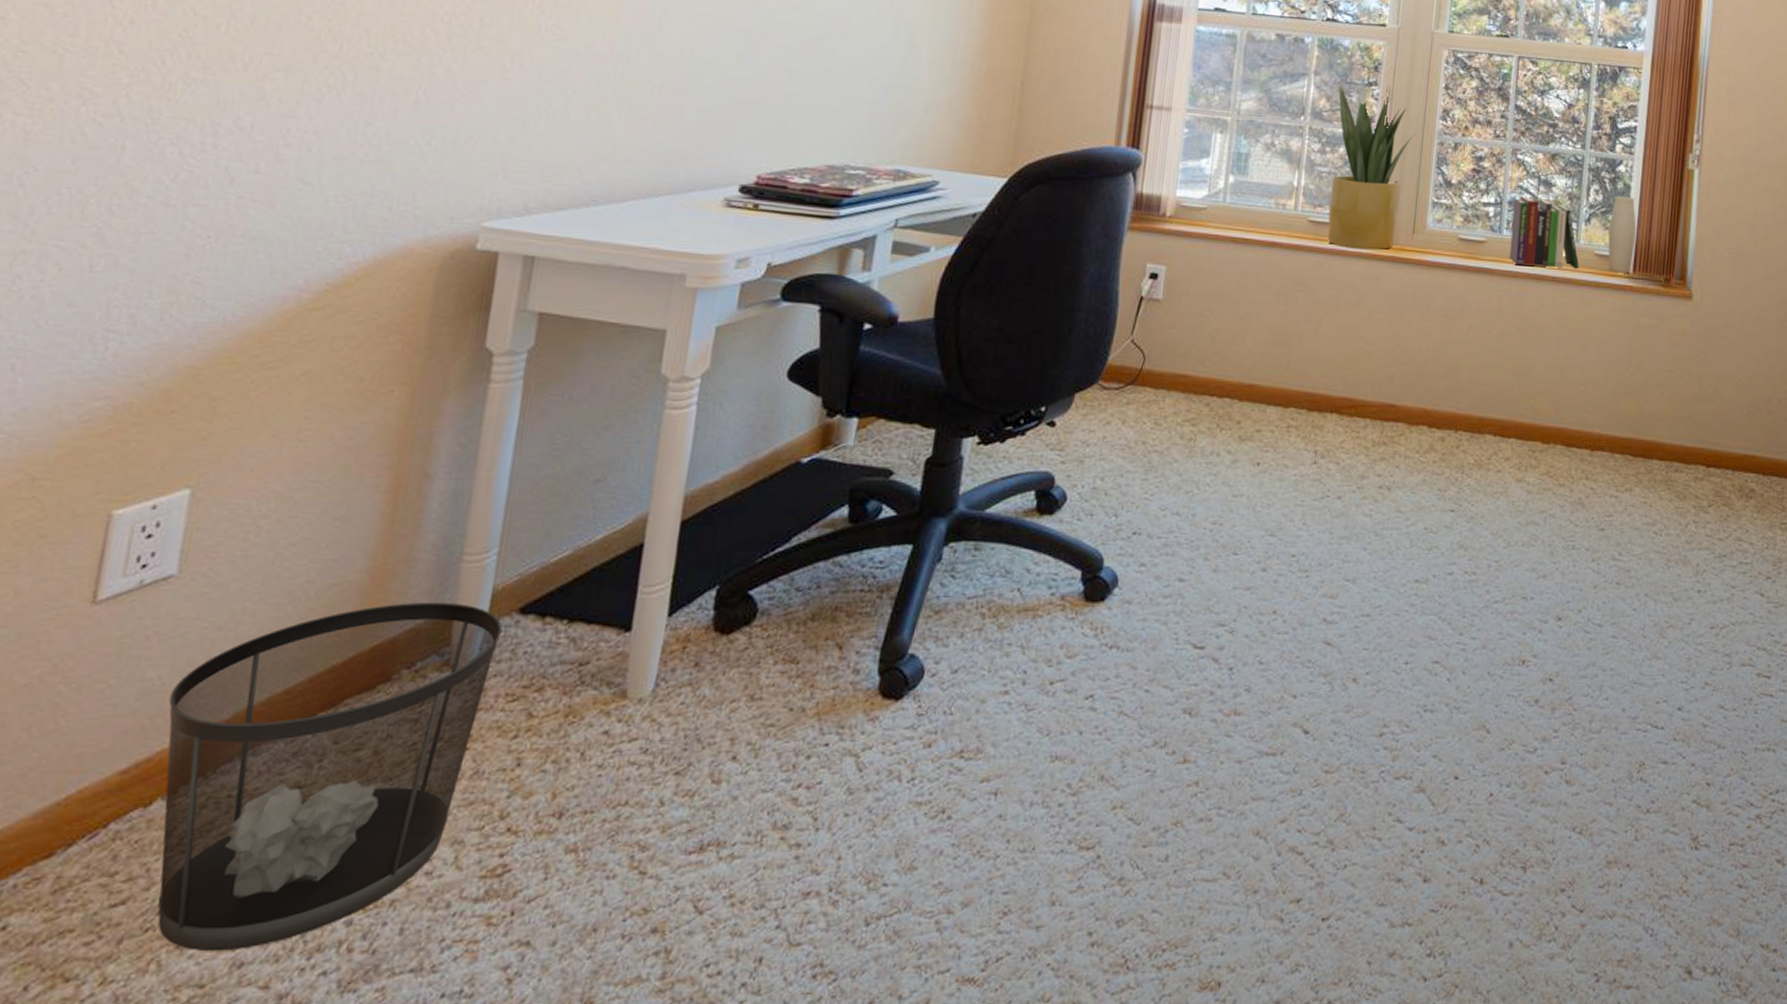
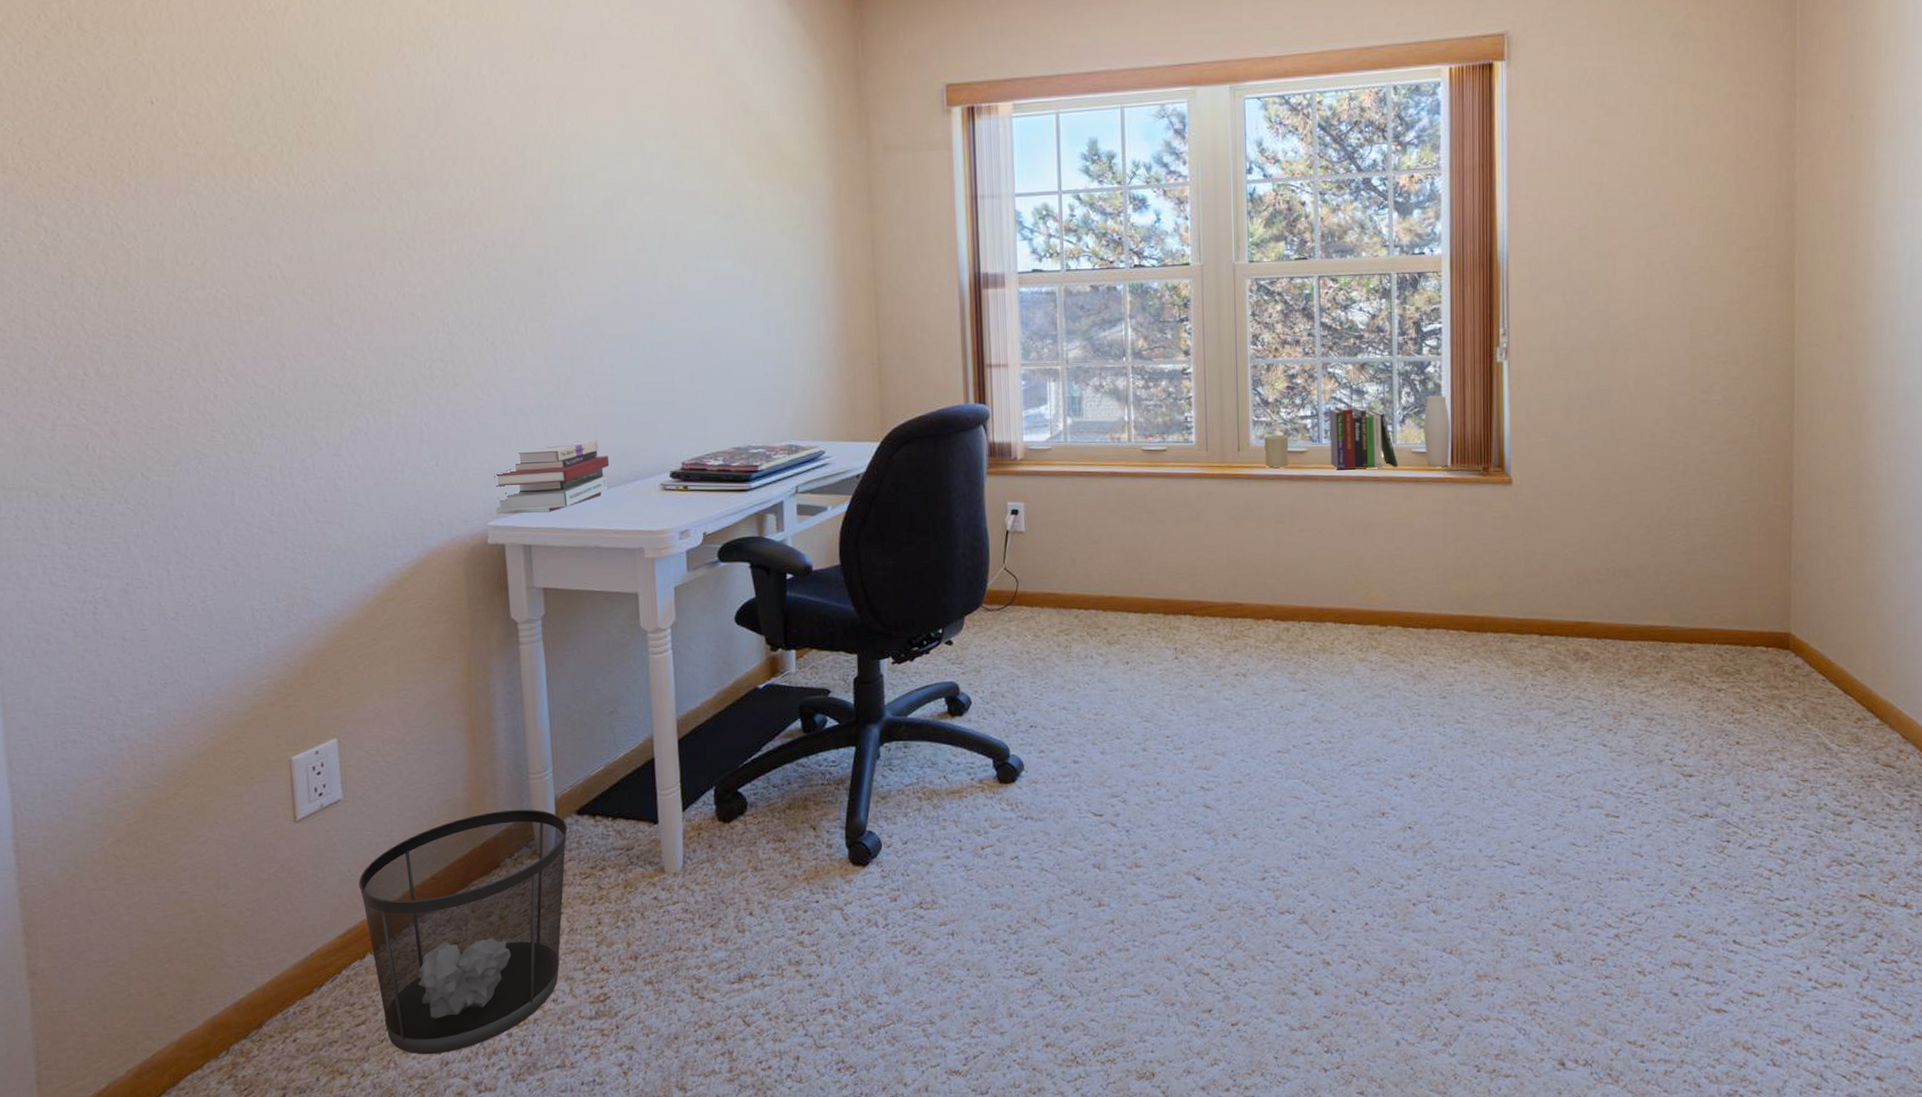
books: none [497,133,664,218] -> present [494,440,610,514]
planter: present [1327,84,1417,251] -> none [1153,319,1231,471]
candle: none [1441,220,1468,256] -> present [1264,435,1289,468]

